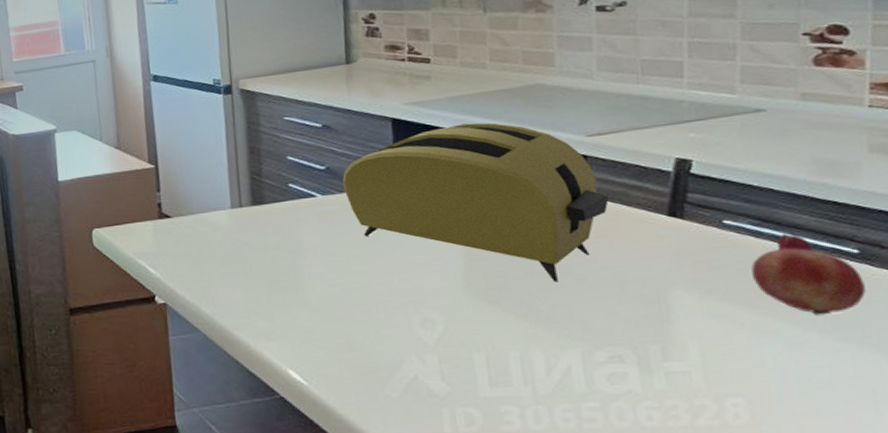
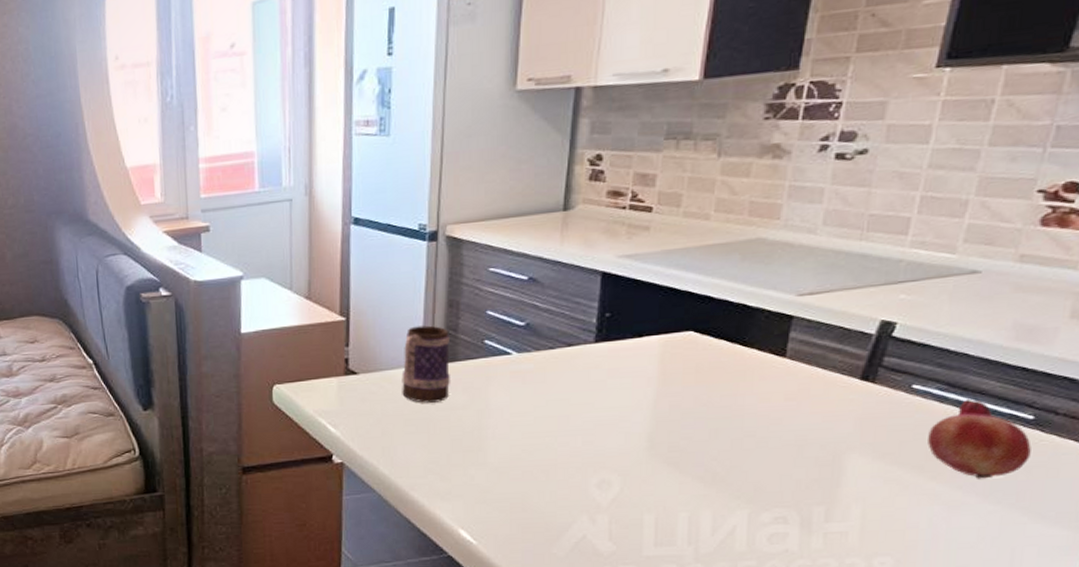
mug: none [212,171,261,245] -> present [402,325,450,403]
toaster: present [342,122,610,282] -> none [541,279,807,445]

